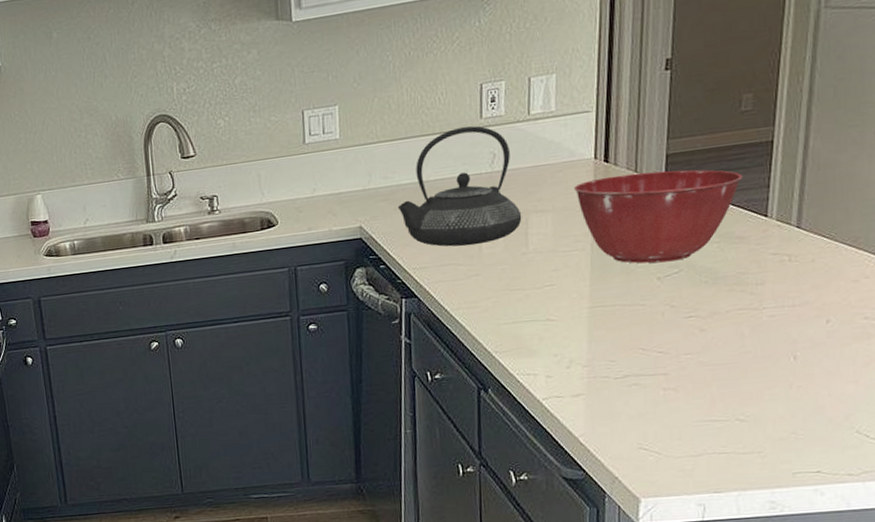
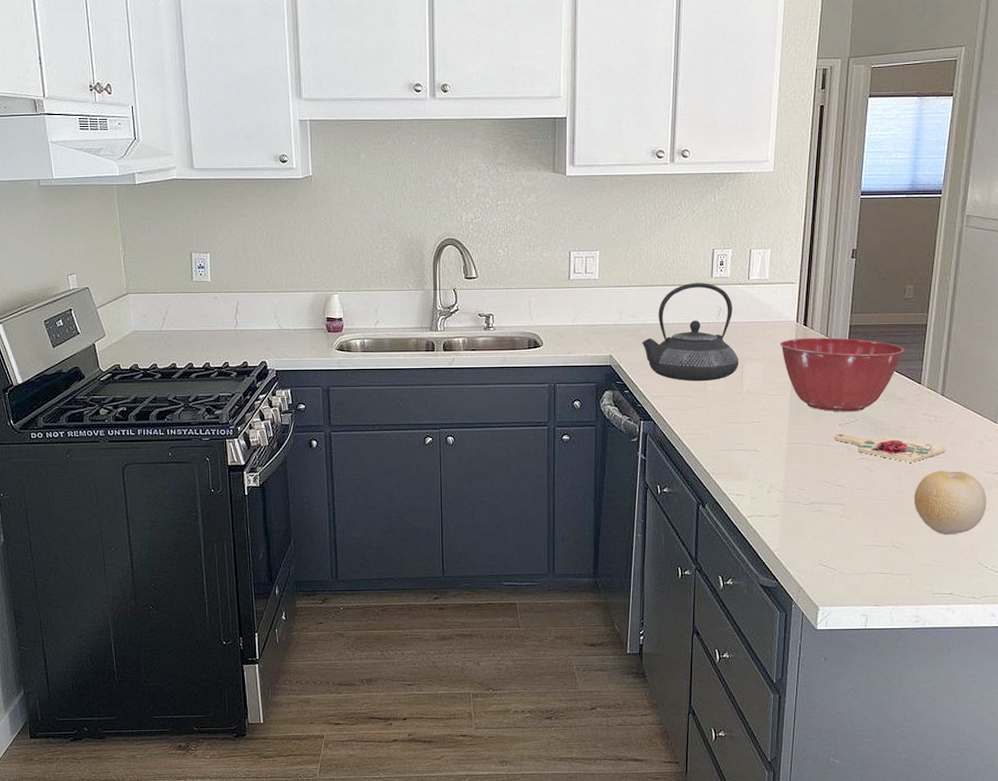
cutting board: none [652,287,806,316] -> present [834,434,946,462]
fruit: none [762,320,865,401] -> present [914,471,986,535]

